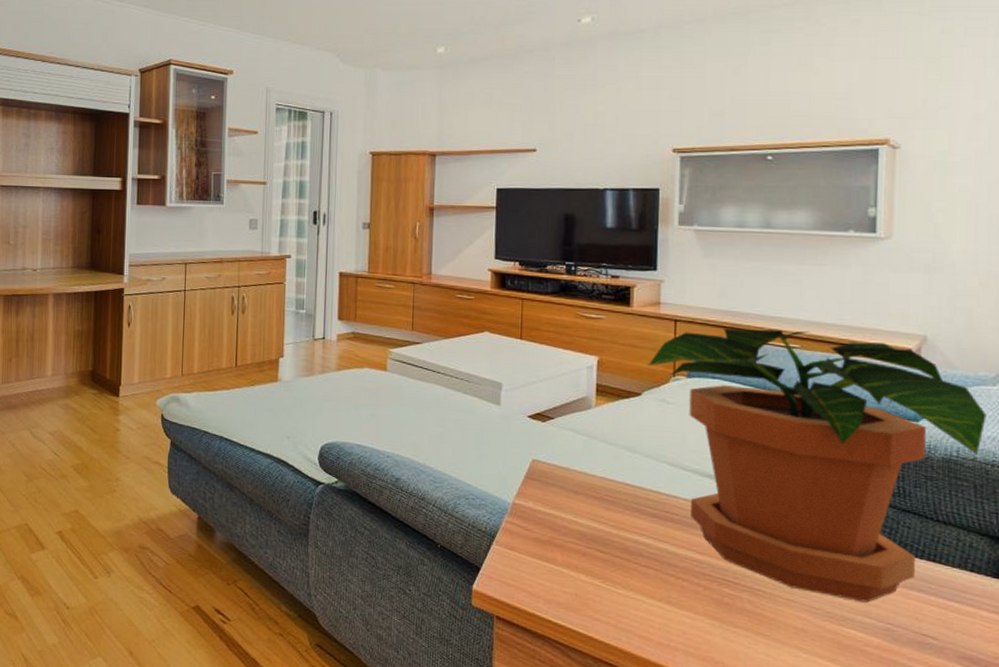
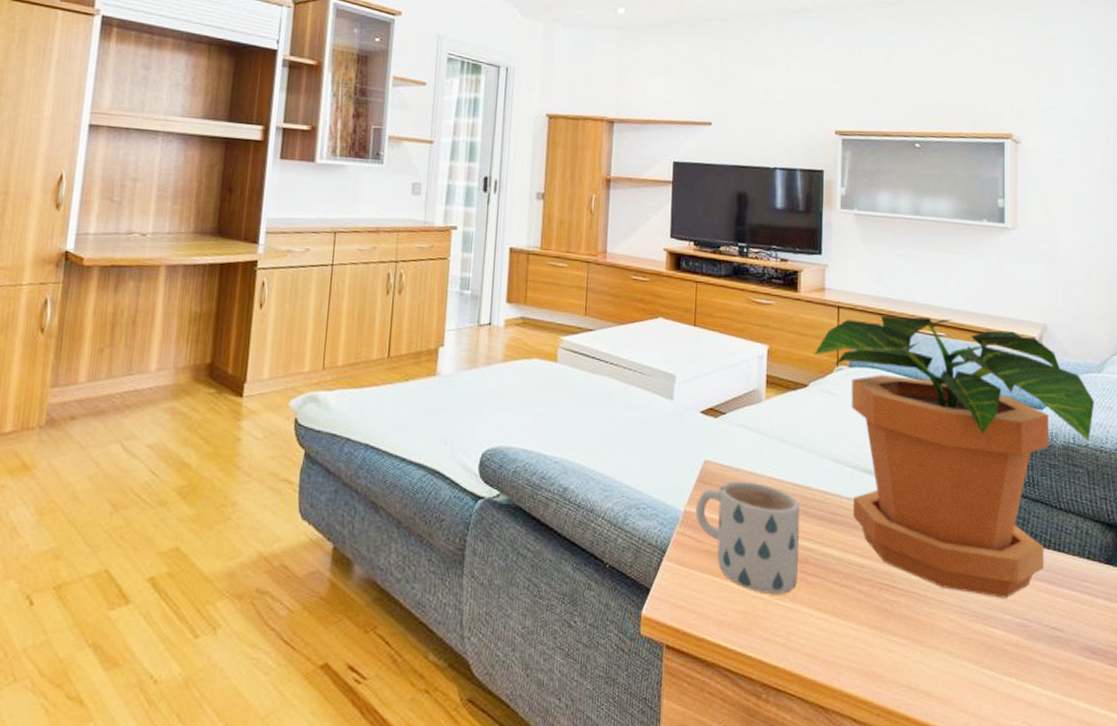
mug: none [524,479,633,581] -> present [696,481,800,594]

